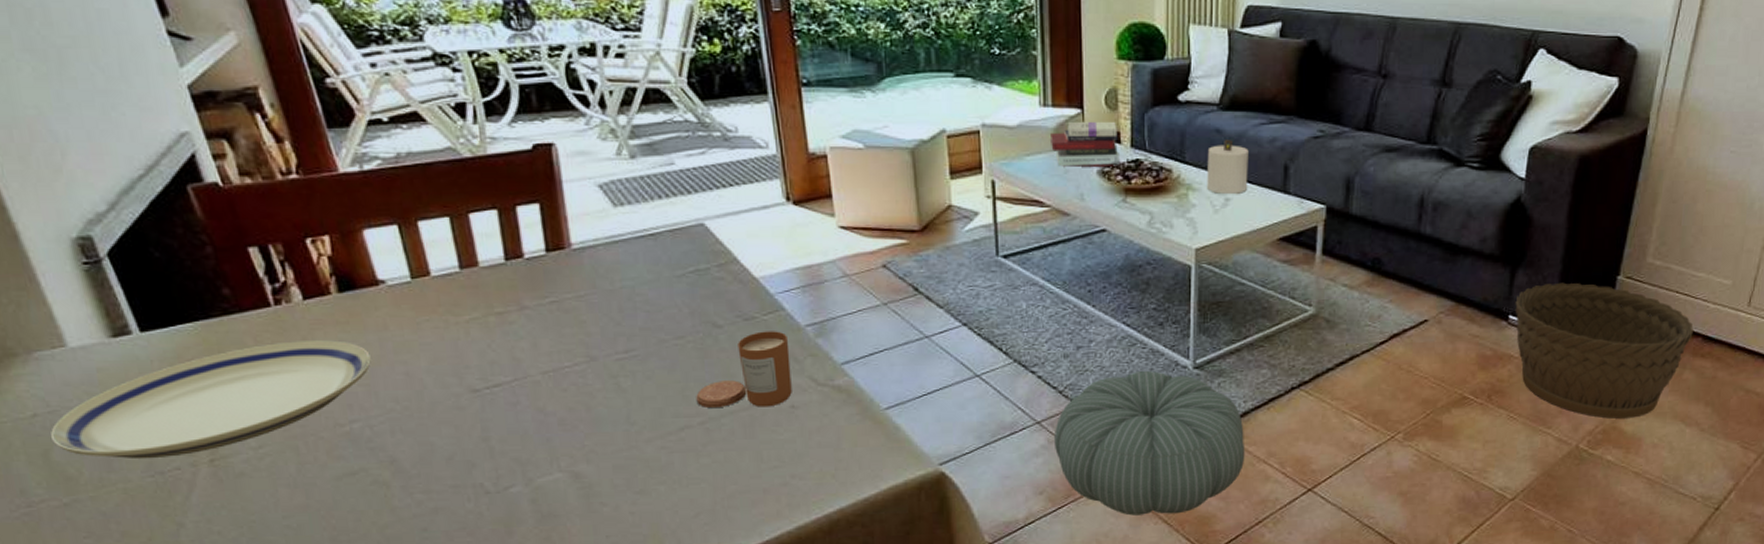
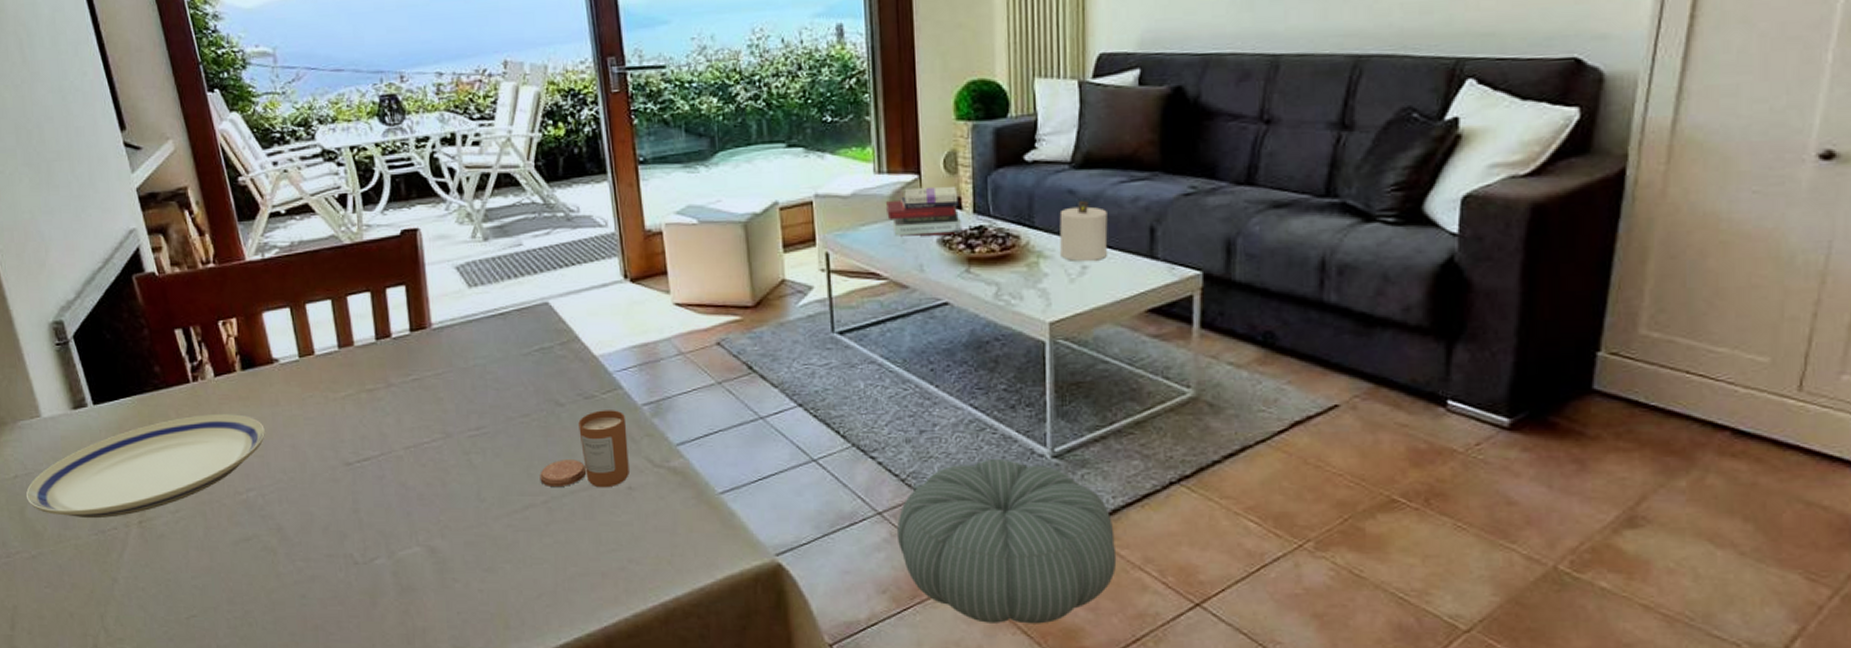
basket: present [1515,282,1694,419] -> none [1455,360,1716,534]

